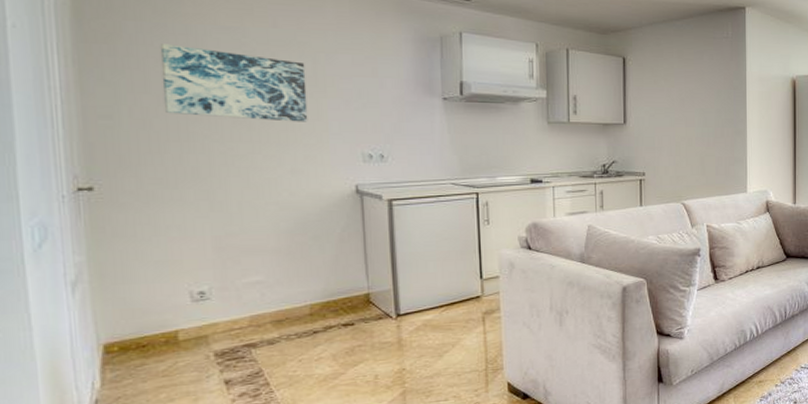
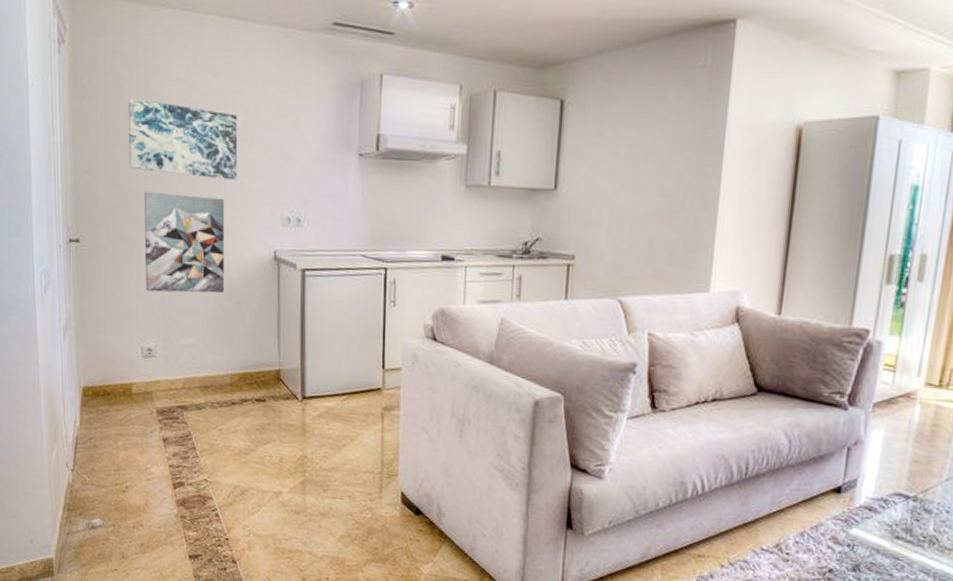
wall art: none [186,135,297,234] -> present [143,191,224,293]

